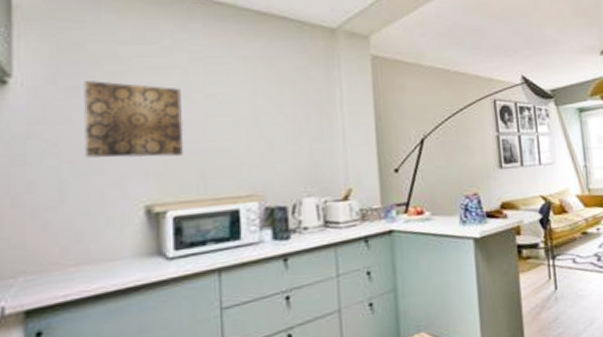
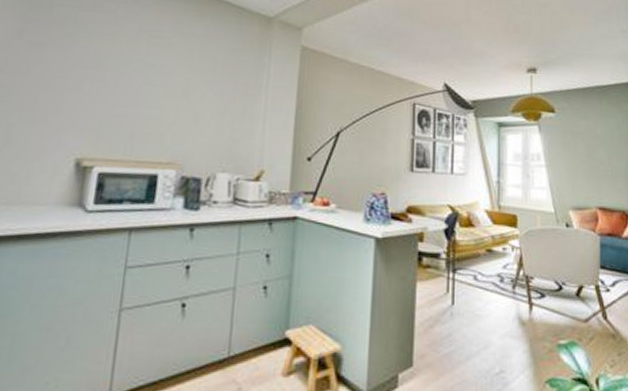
wall art: present [84,81,185,158] -> none [33,39,126,118]

